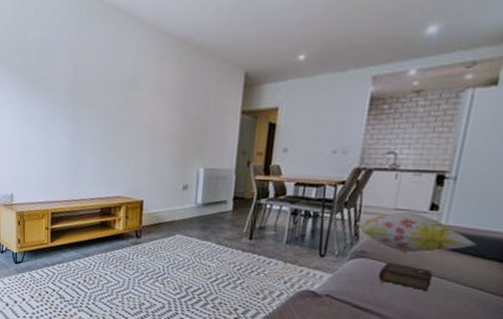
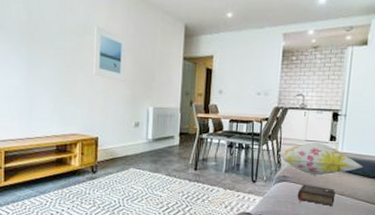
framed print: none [139,79,177,140] -> present [92,25,126,81]

